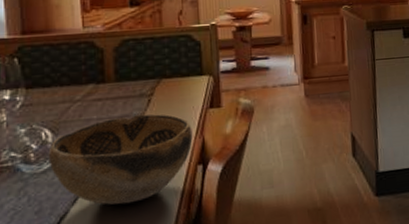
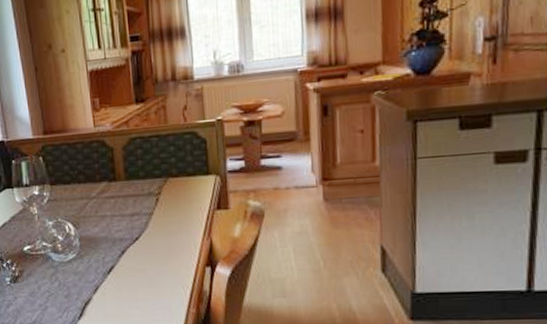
decorative bowl: present [48,114,193,205] -> none [72,213,201,298]

